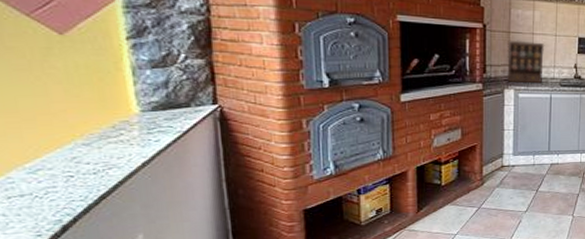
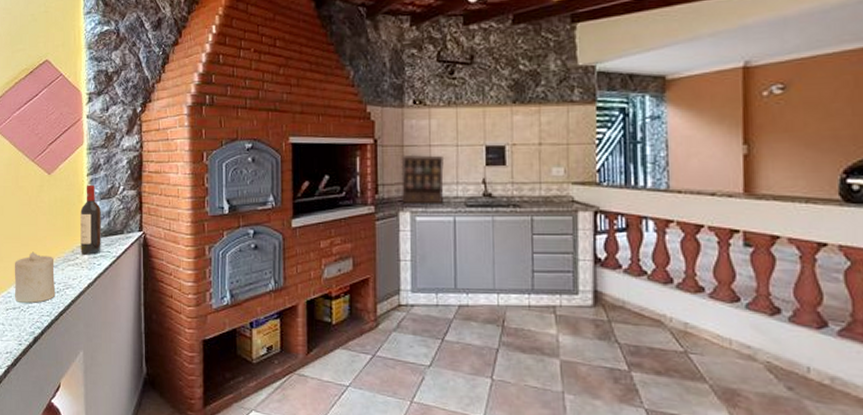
candle: none [12,128,92,188] -> present [14,252,56,303]
wine bottle: none [120,50,159,131] -> present [80,184,101,255]

